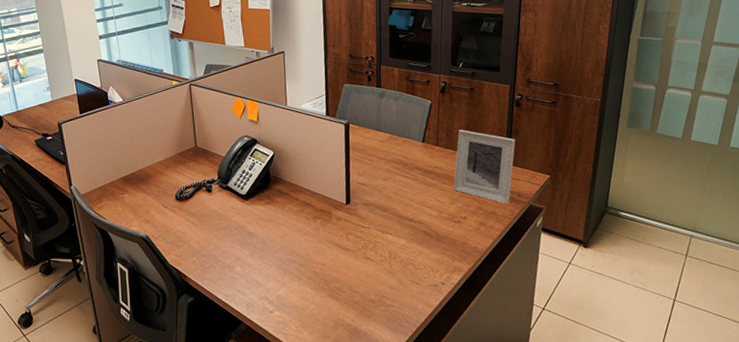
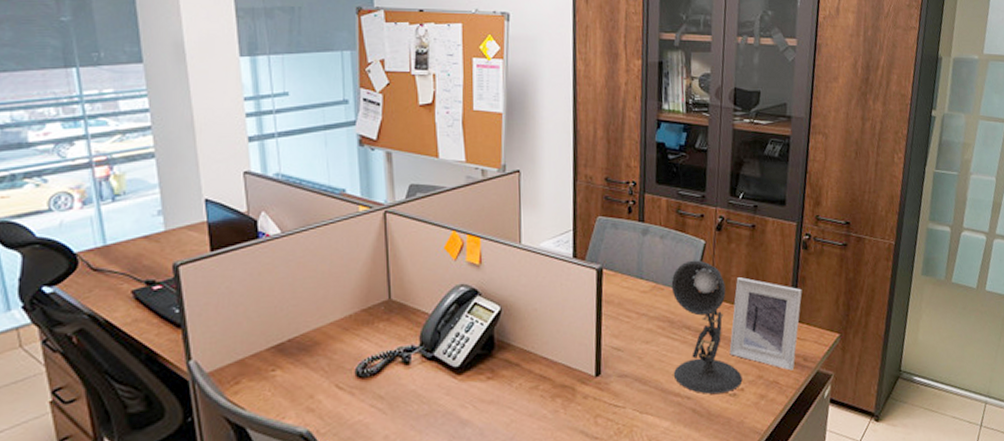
desk lamp: none [404,116,465,221] -> present [671,260,743,395]

